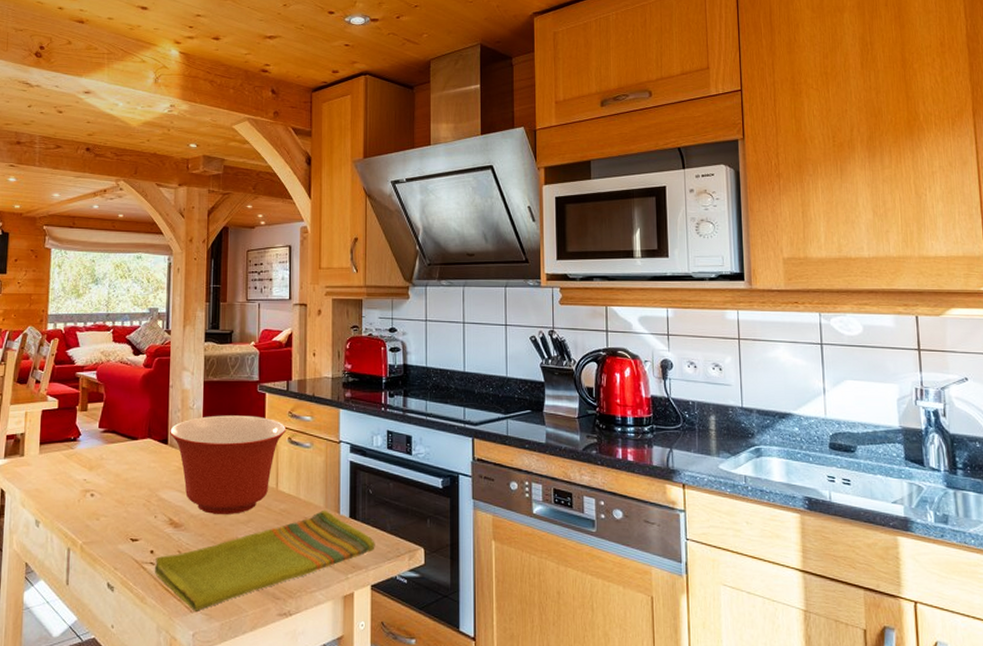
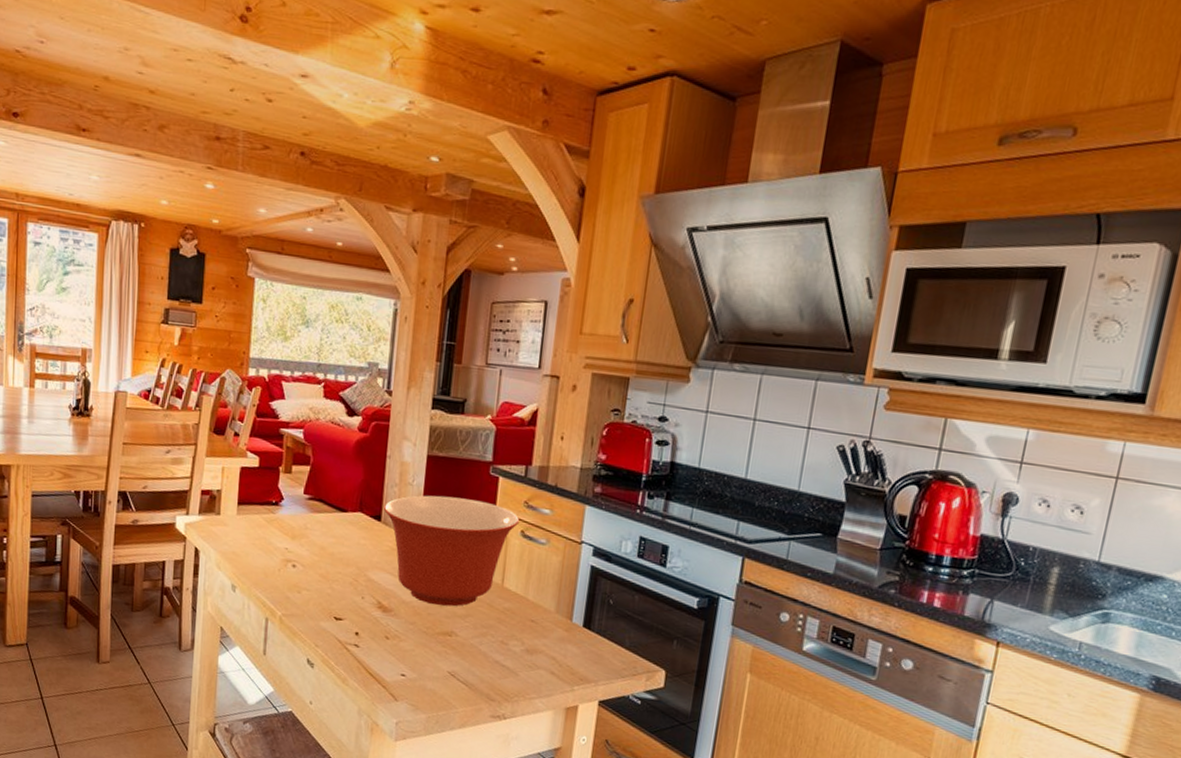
dish towel: present [154,509,375,611] -> none [358,614,610,701]

